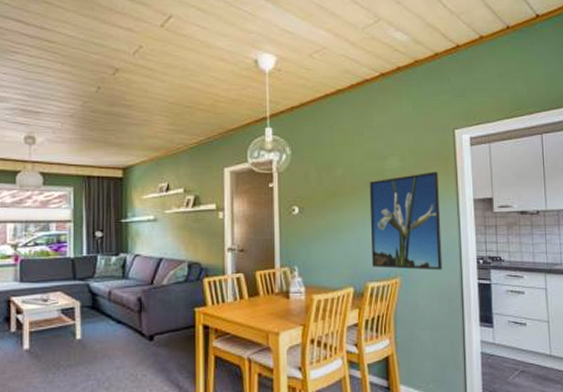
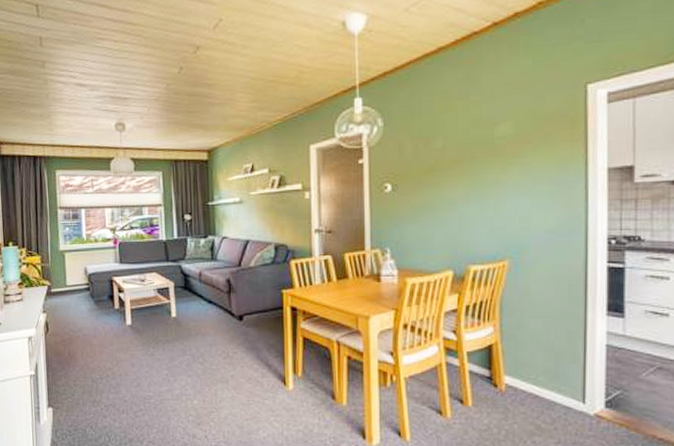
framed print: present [369,171,442,270] -> none [474,137,563,252]

